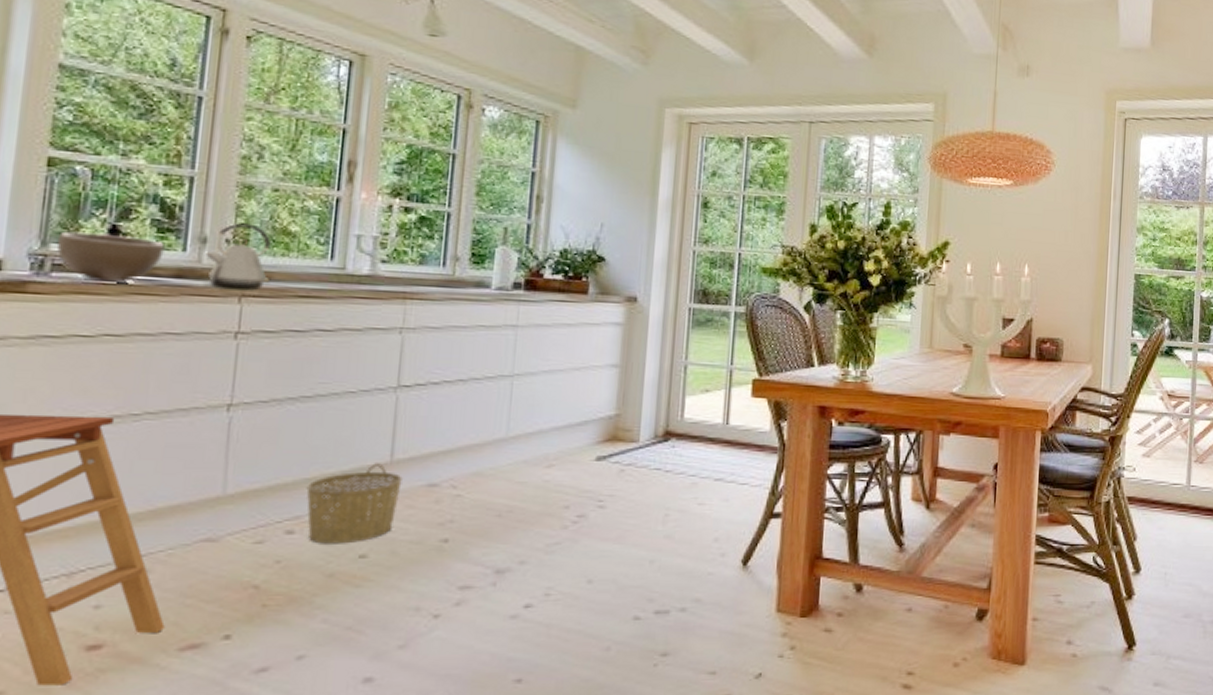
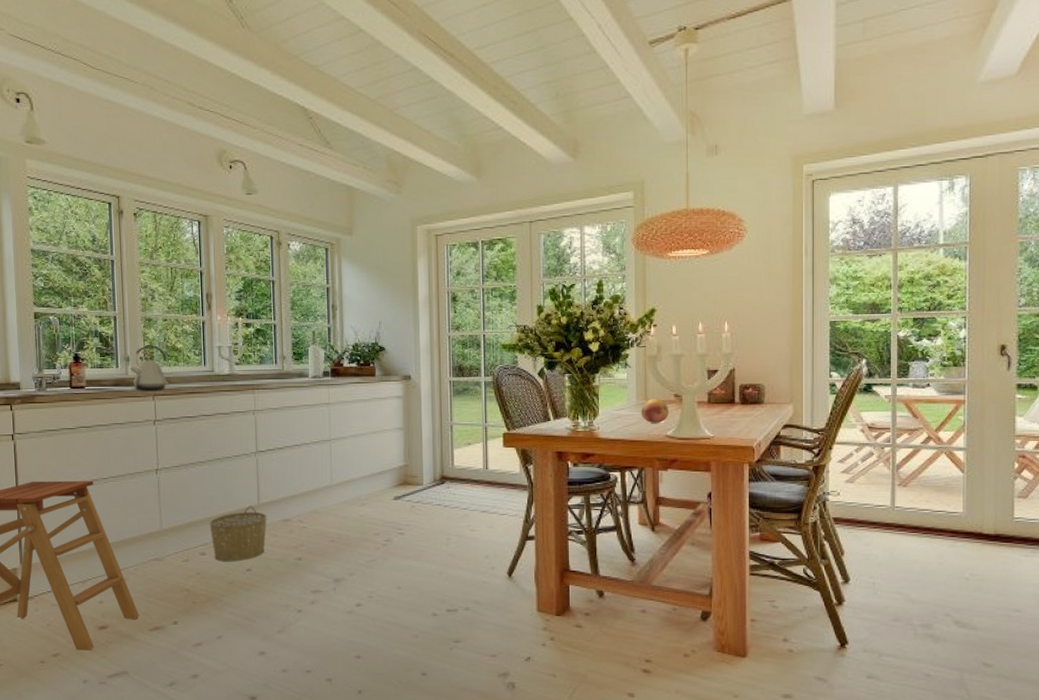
bowl: present [56,231,165,284] -> none [46,360,106,393]
fruit: none [924,347,956,378] -> present [641,398,669,424]

